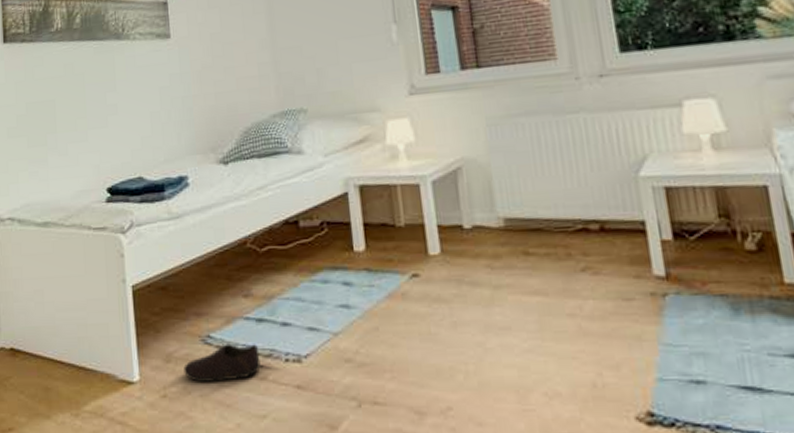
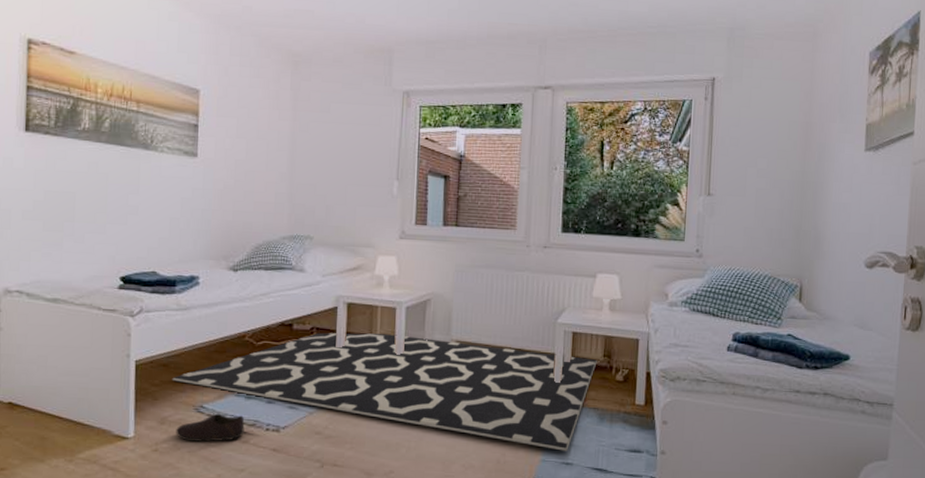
rug: none [172,219,711,363] -> present [172,332,597,451]

